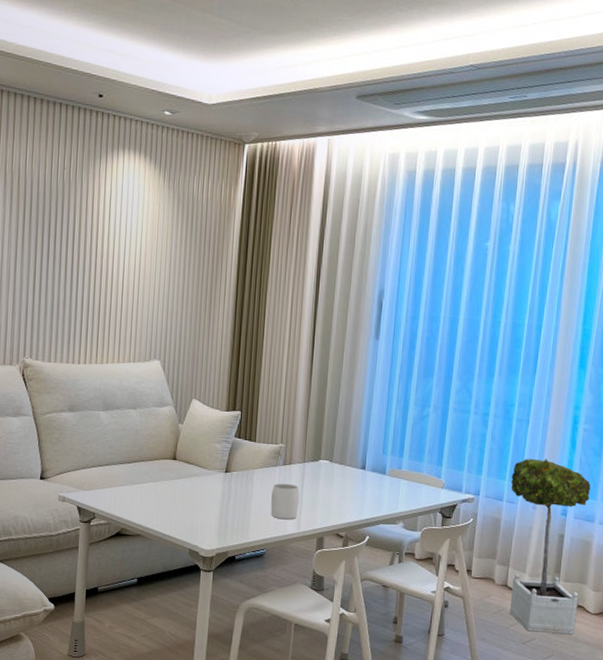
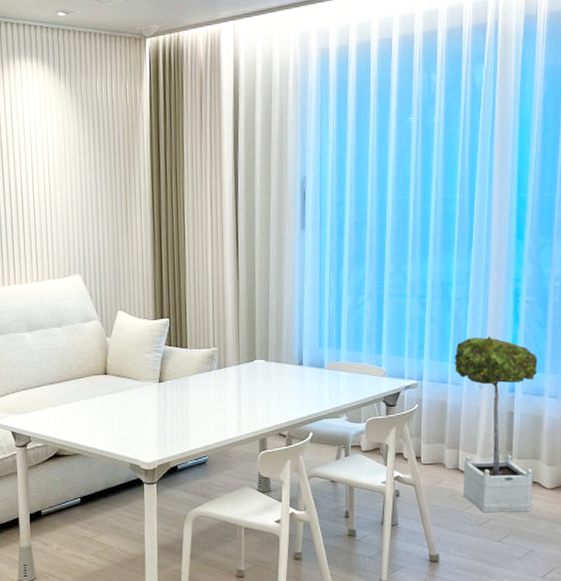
mug: present [270,483,299,520] -> none [209,387,238,425]

